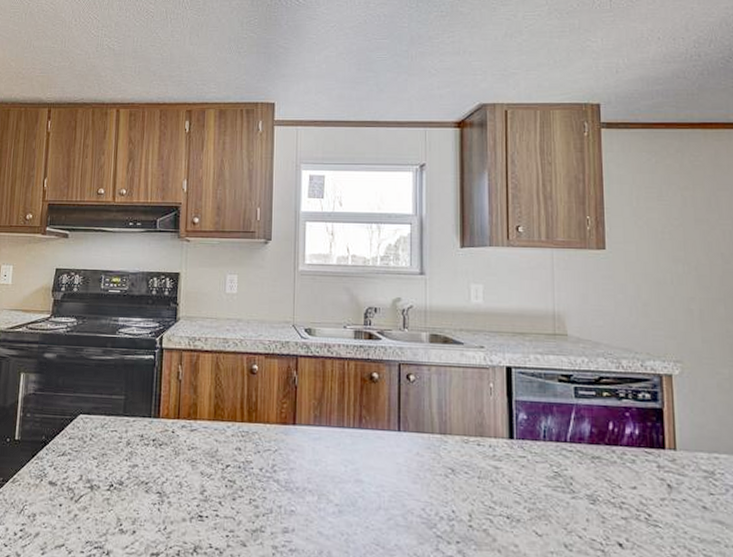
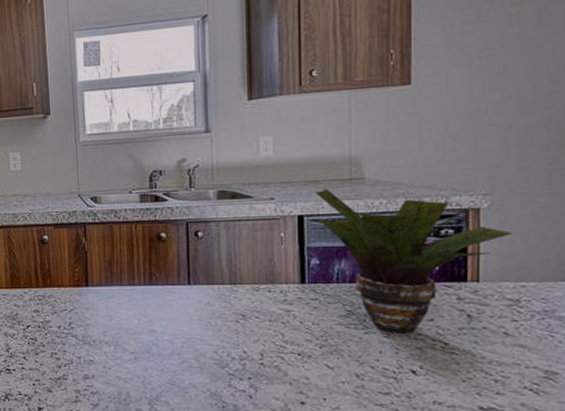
potted plant: none [523,341,704,502] -> present [316,188,513,334]

